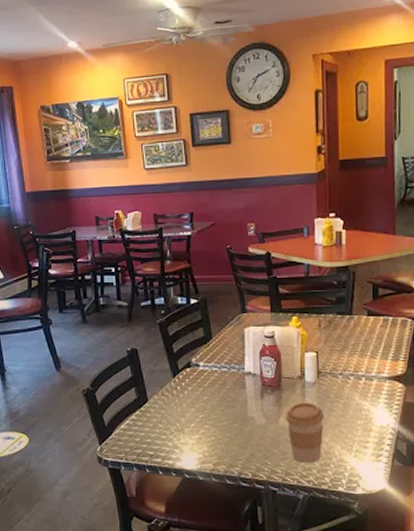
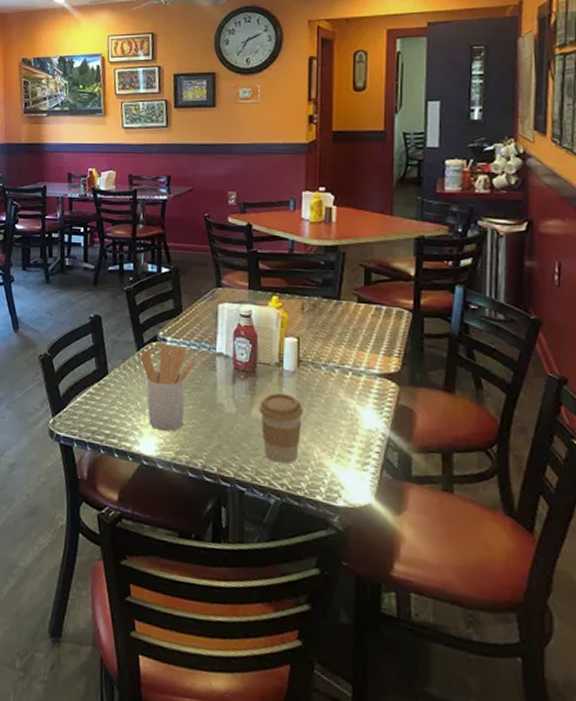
utensil holder: none [177,369,225,446] -> present [141,344,194,431]

